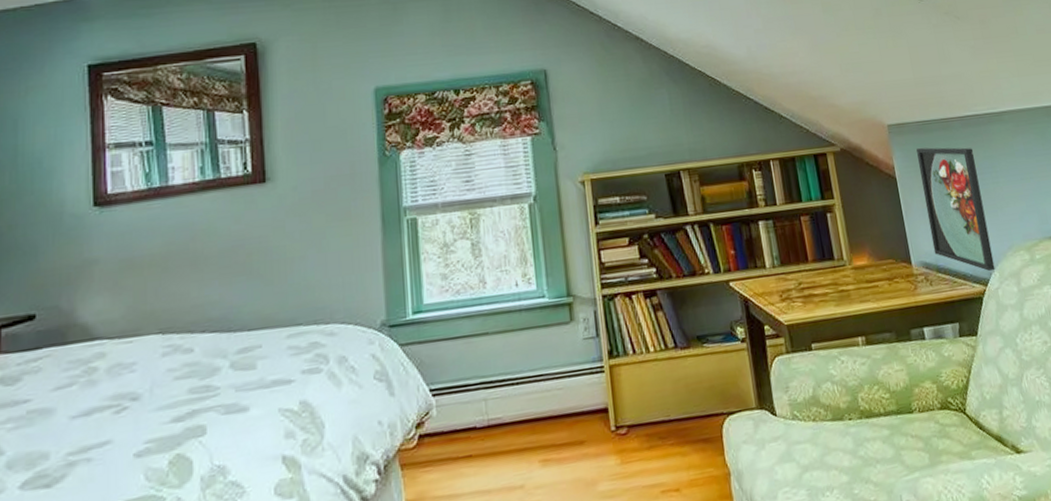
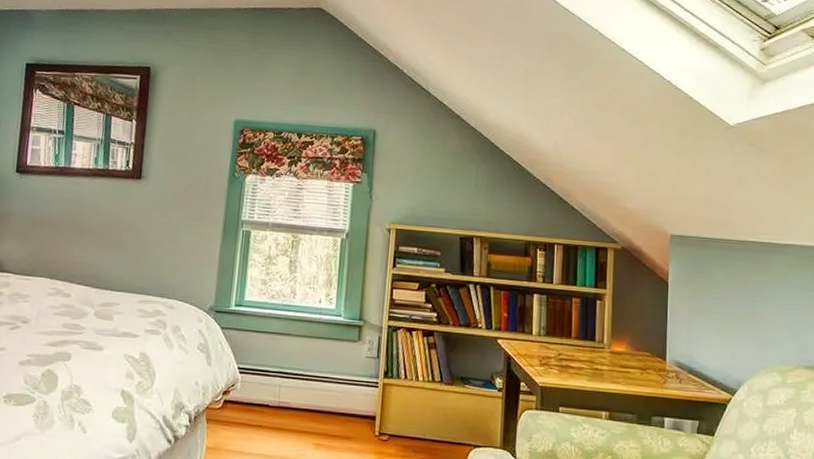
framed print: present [916,147,995,271] -> none [689,260,749,384]

